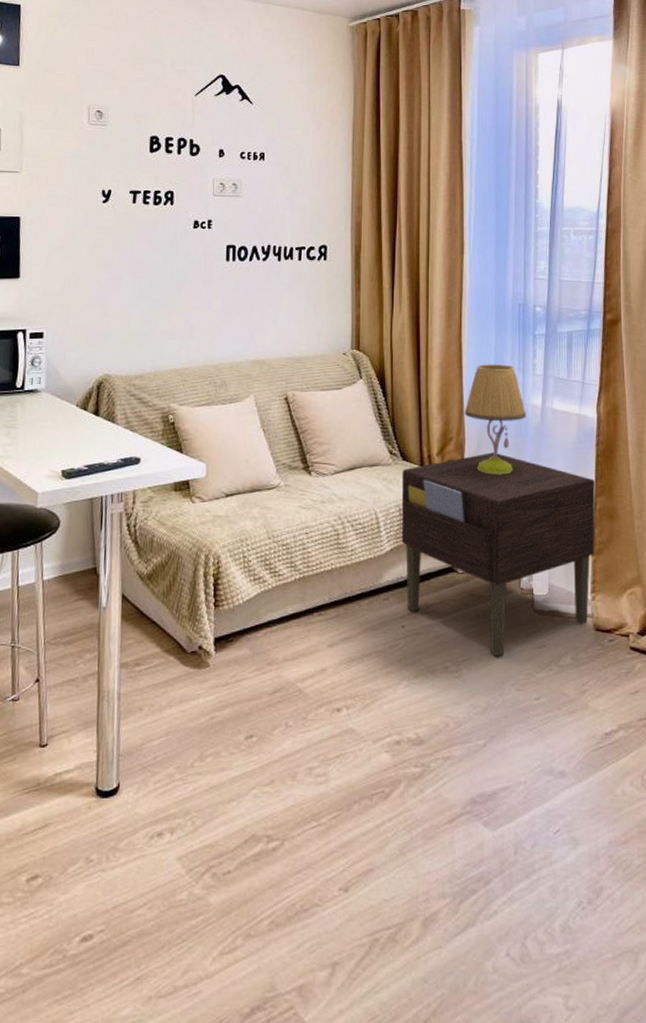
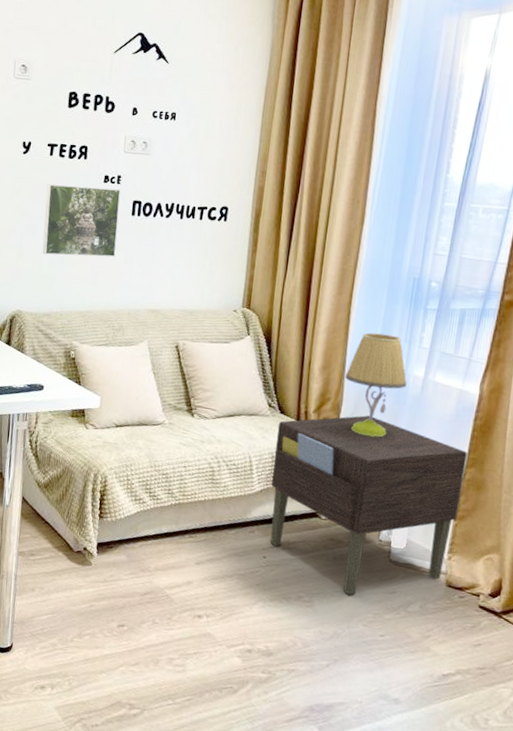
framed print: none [130,233,213,310] -> present [42,184,121,258]

